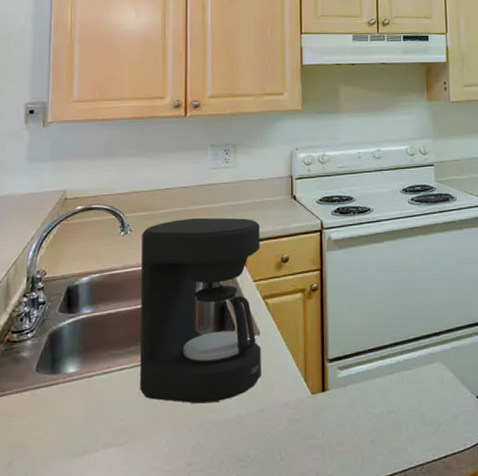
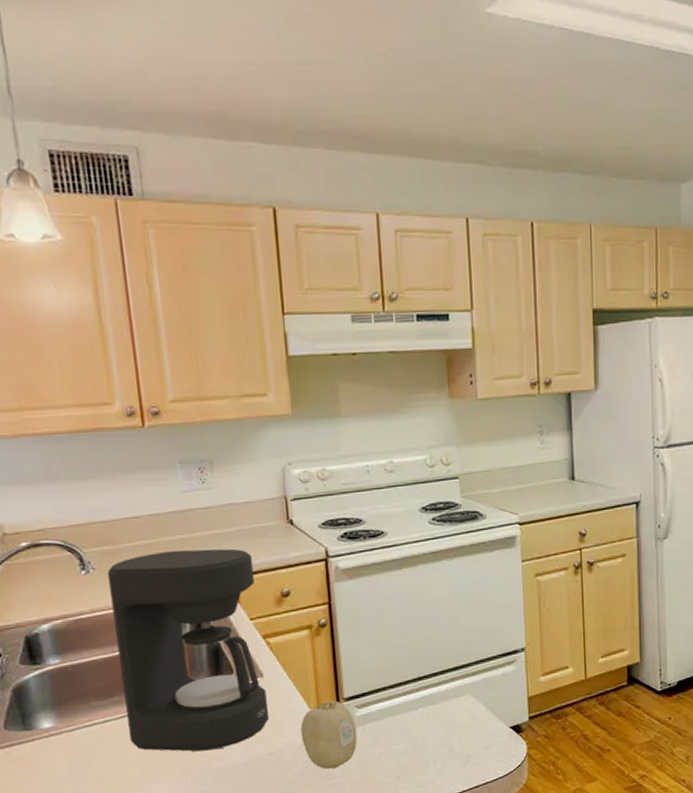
fruit: none [288,361,338,430] -> present [300,701,358,770]

